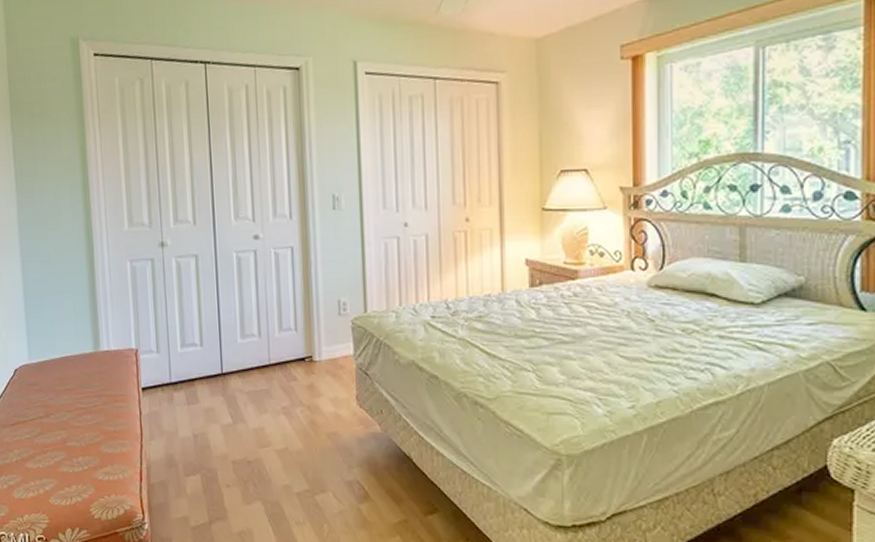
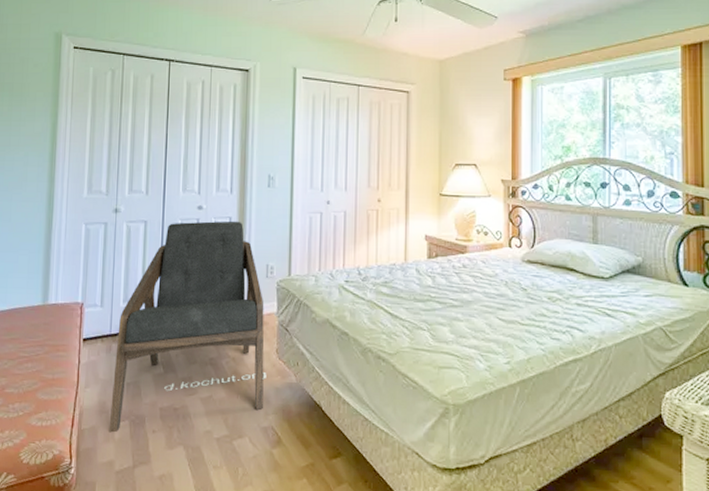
lounge chair: none [178,251,347,488] -> present [109,220,266,433]

